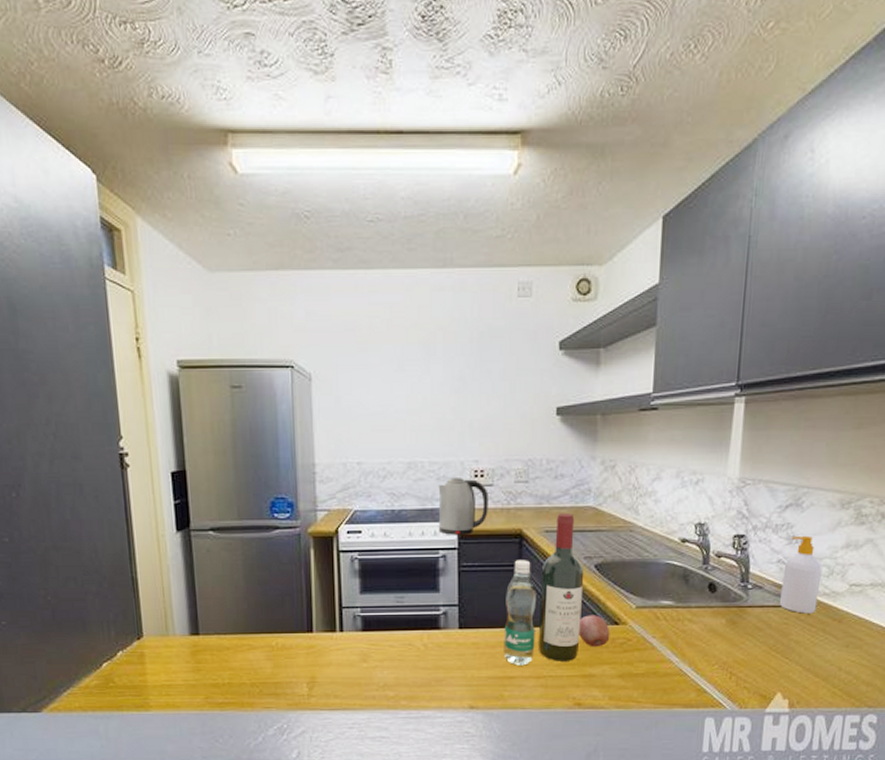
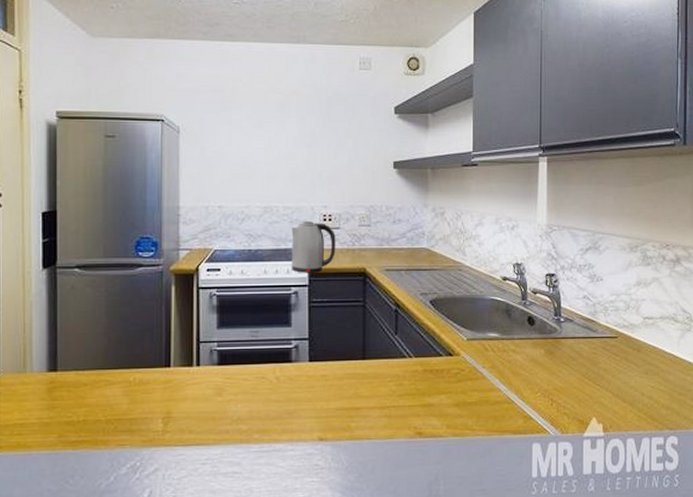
bottle: present [503,560,538,666] -> none [350,296,380,397]
wine bottle: present [537,513,584,661] -> none [381,254,421,392]
fruit: present [579,615,610,647] -> none [418,347,446,378]
soap bottle: present [779,535,822,614] -> none [587,274,620,344]

